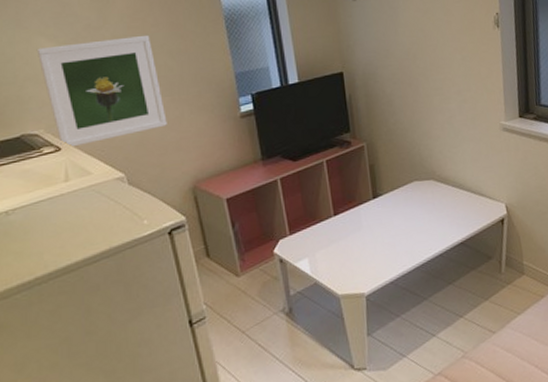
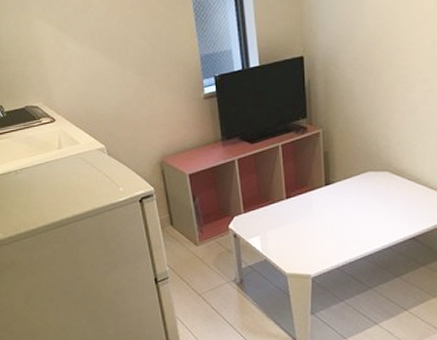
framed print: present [36,35,167,147] -> none [36,17,140,119]

